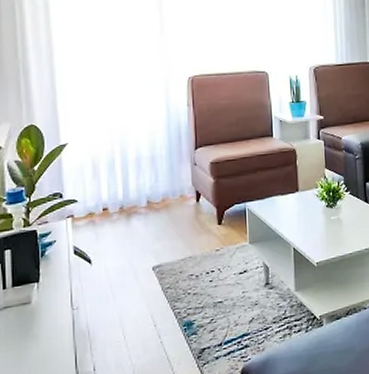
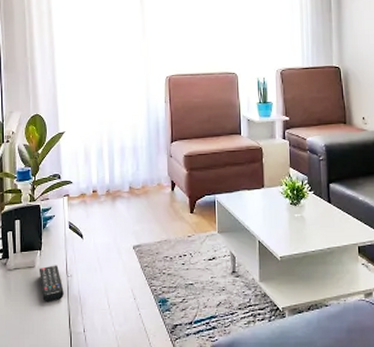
remote control: none [36,297,68,342] -> present [39,265,64,302]

